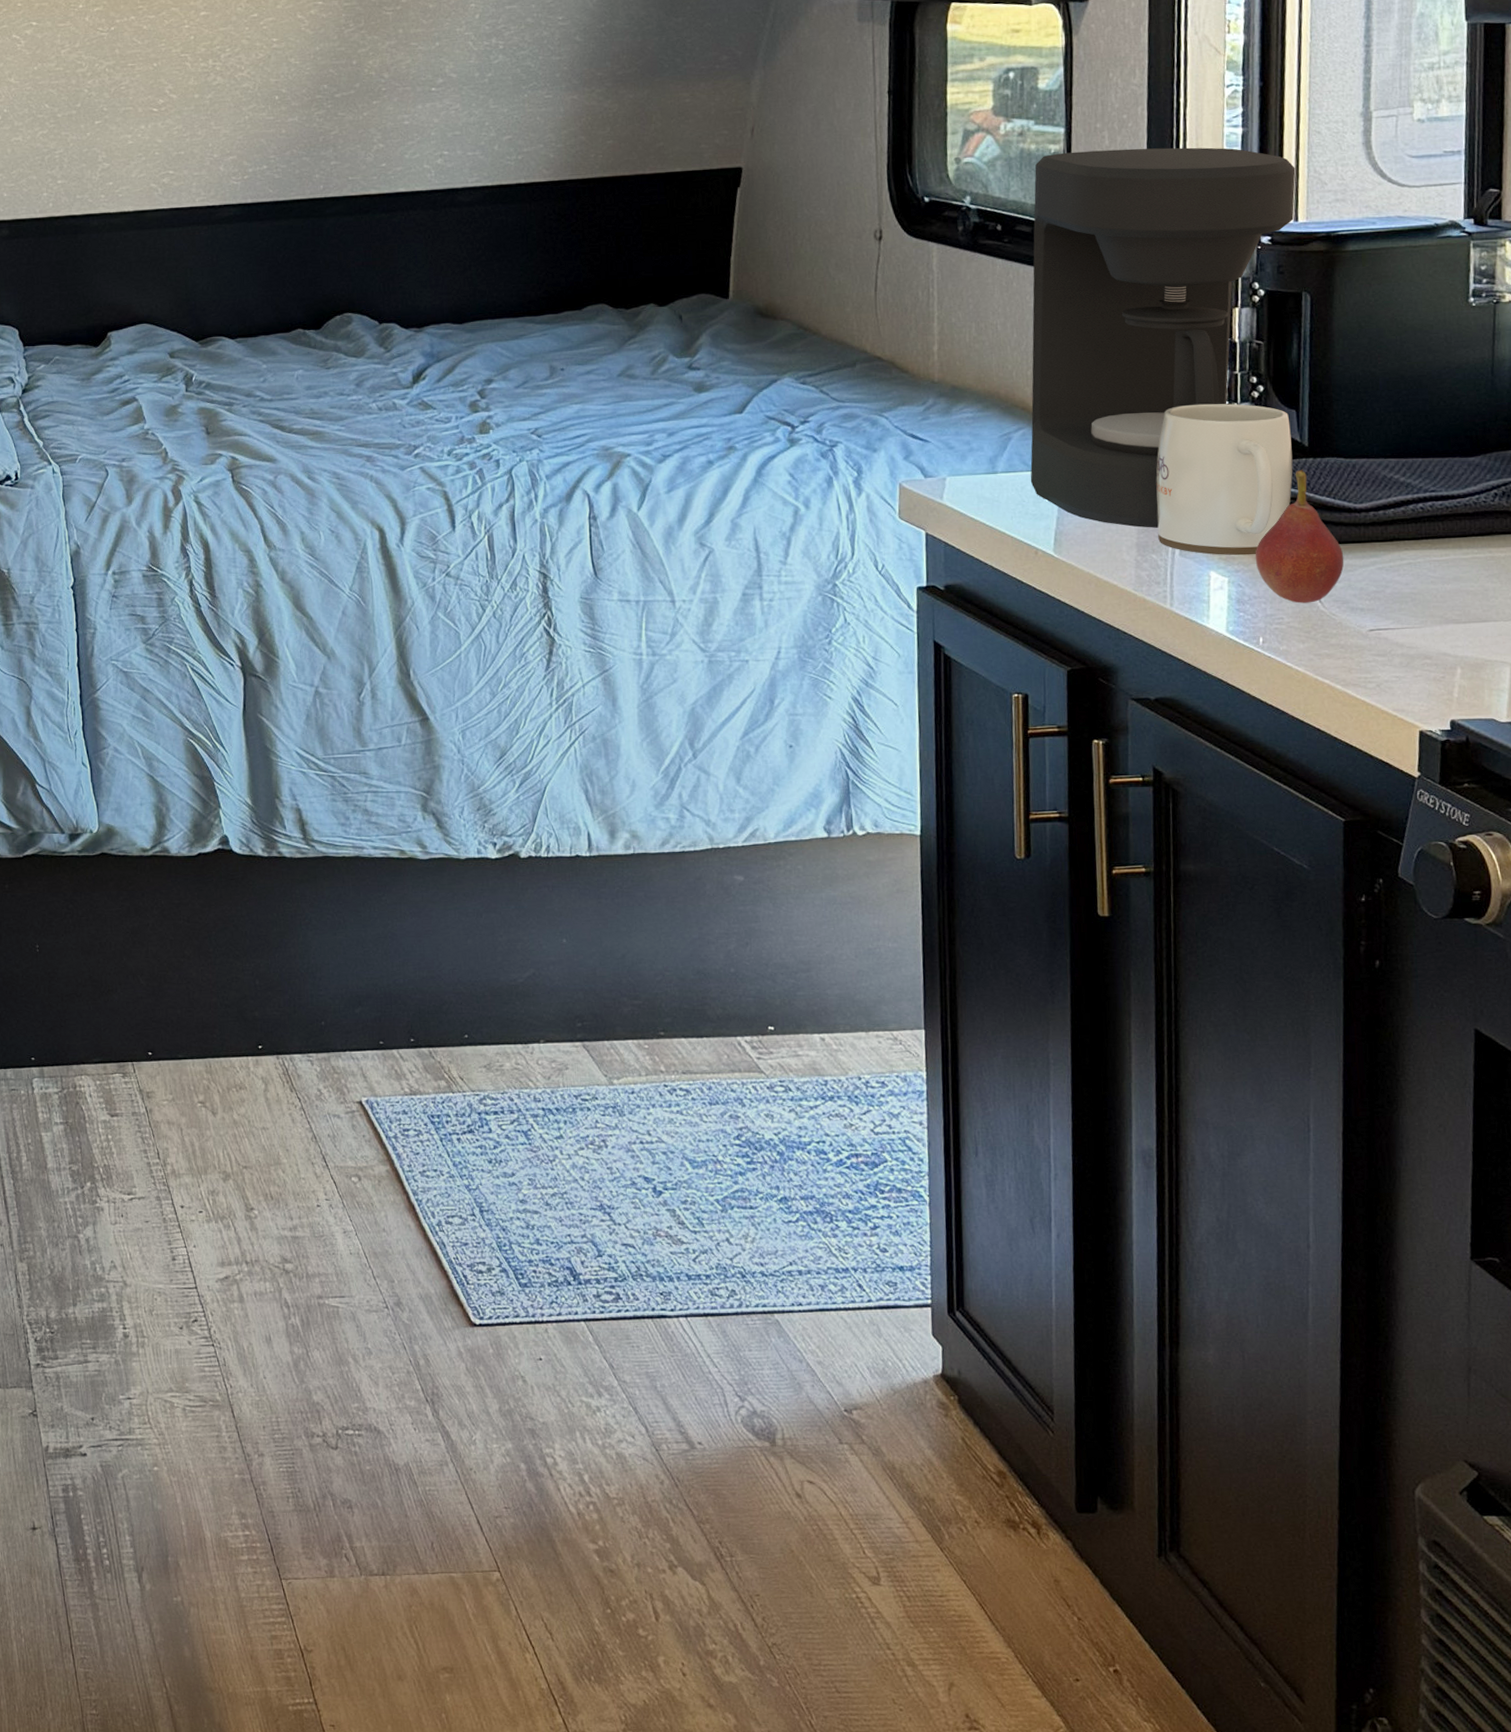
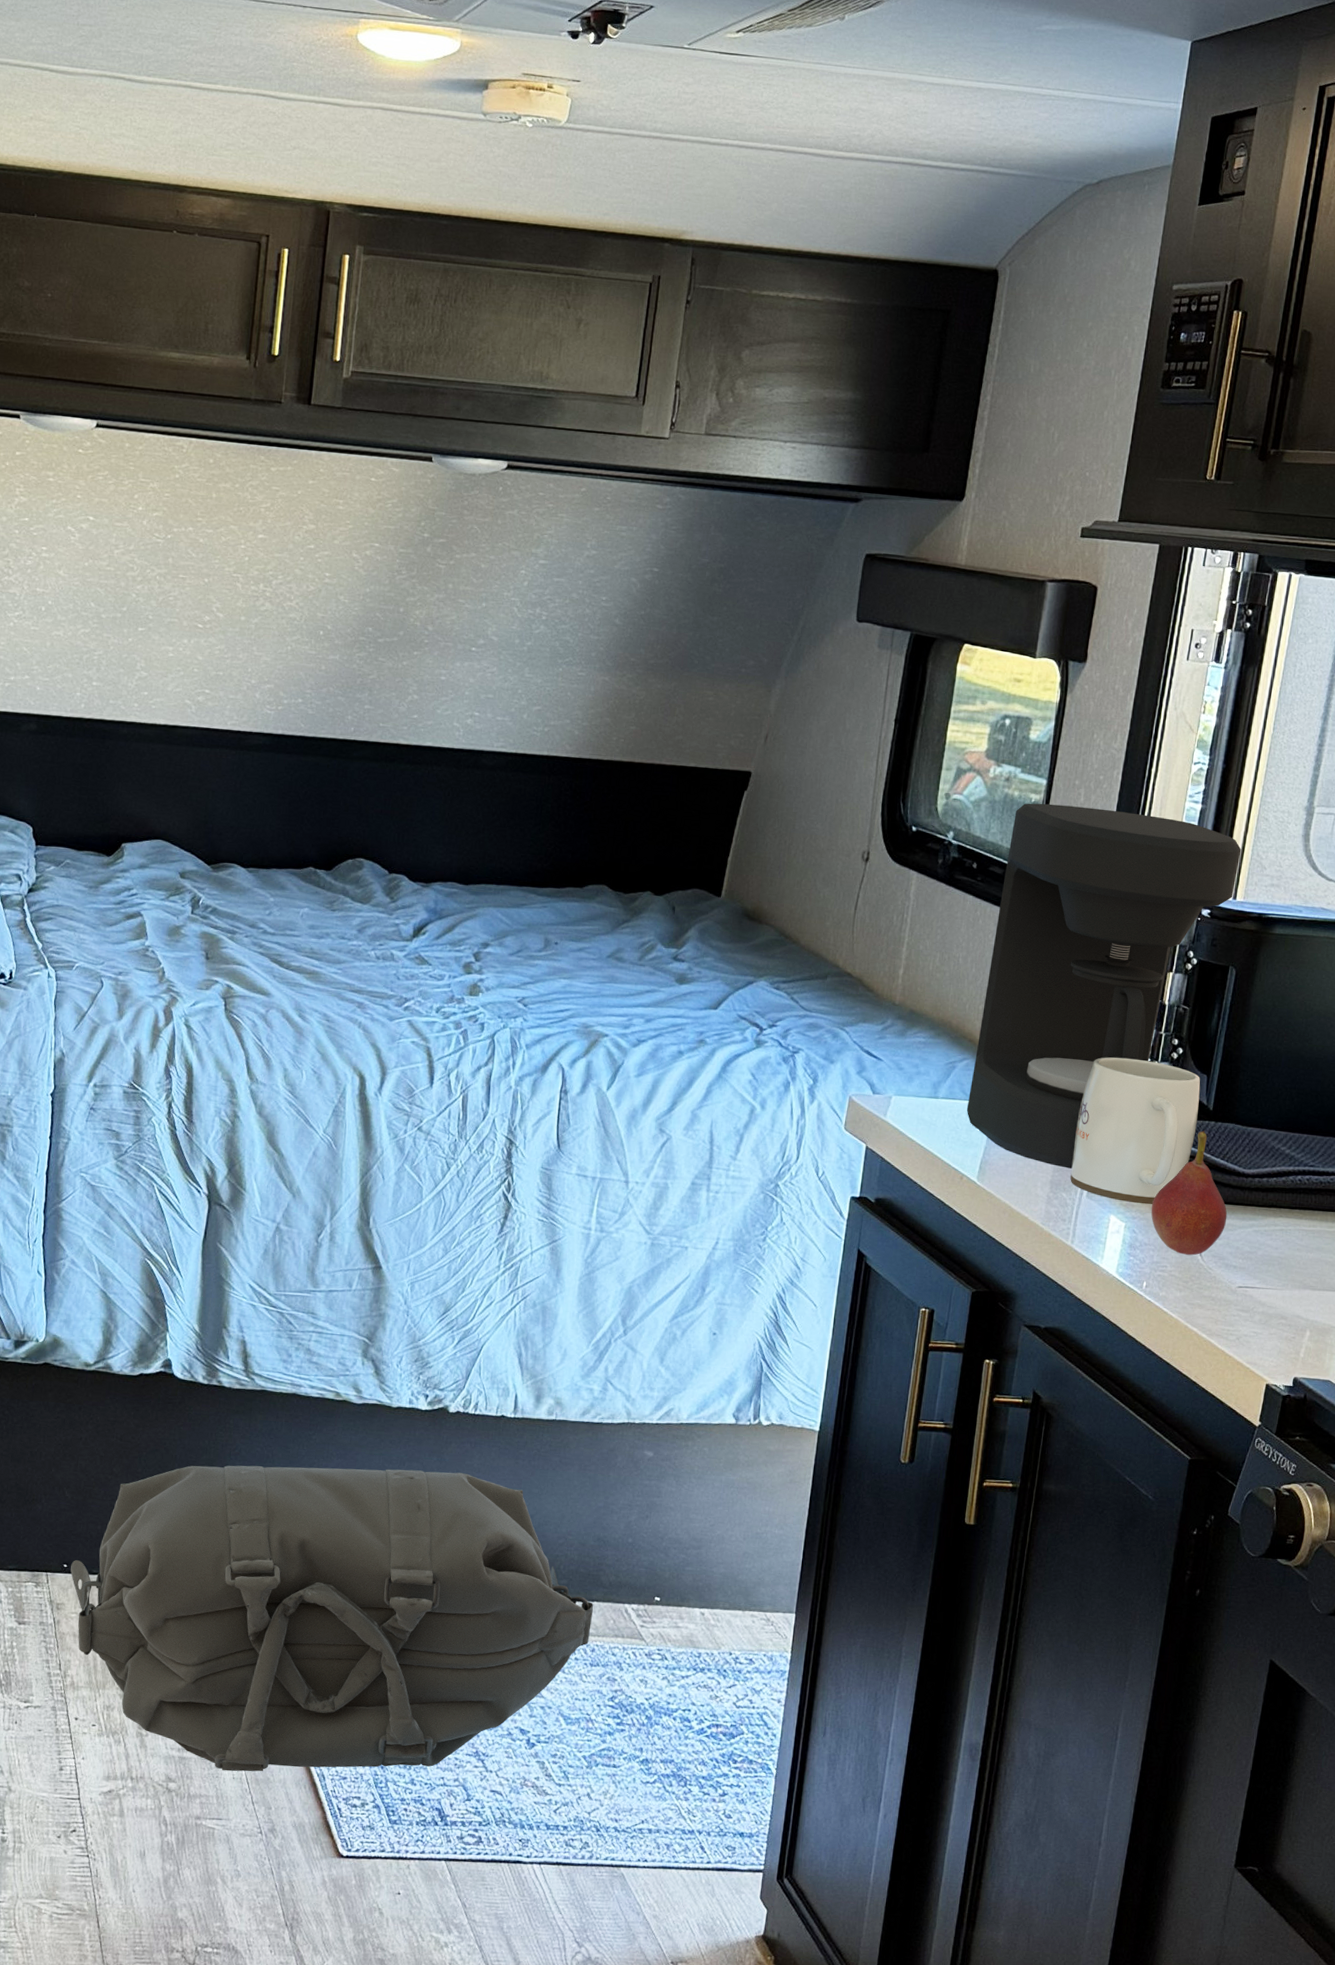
duffel bag: none [156,918,704,1247] -> present [70,1465,593,1772]

